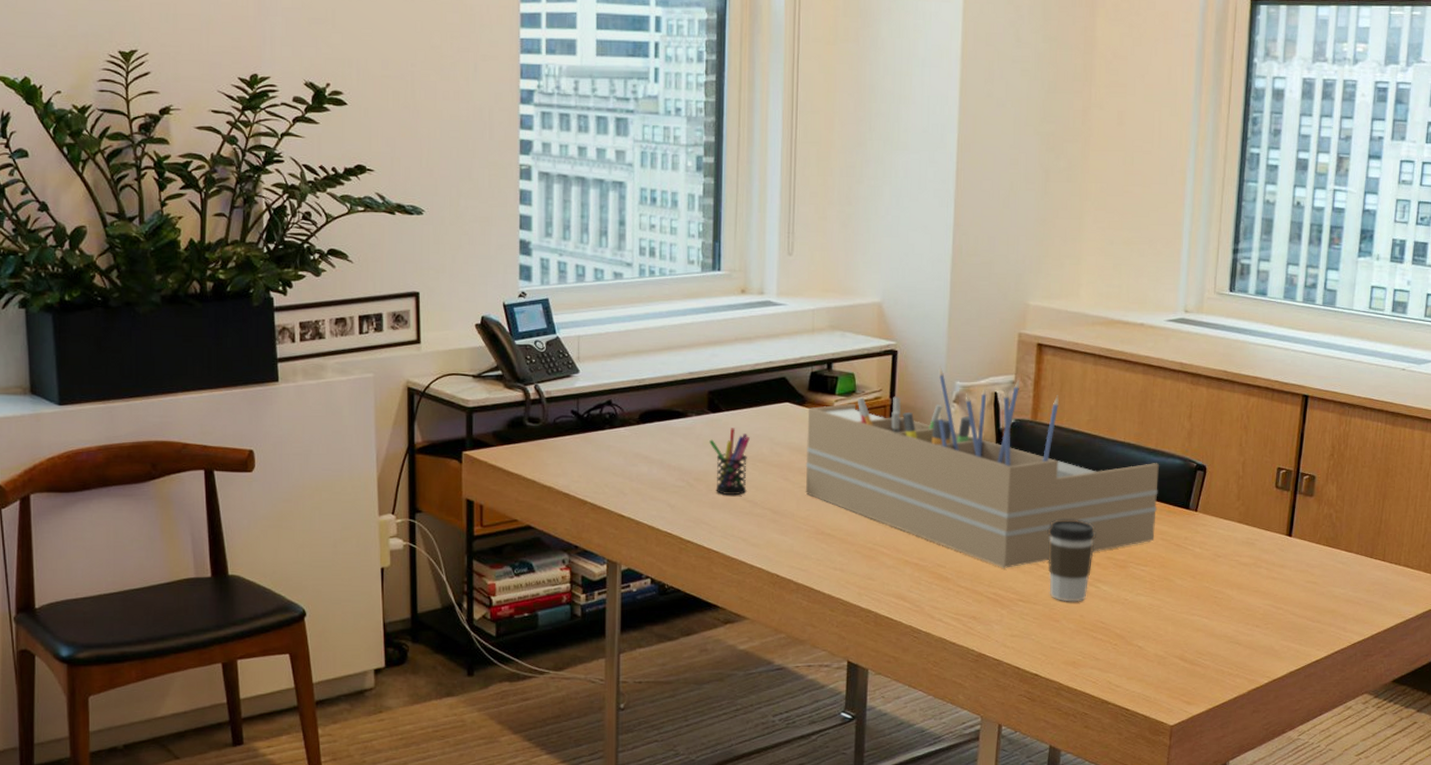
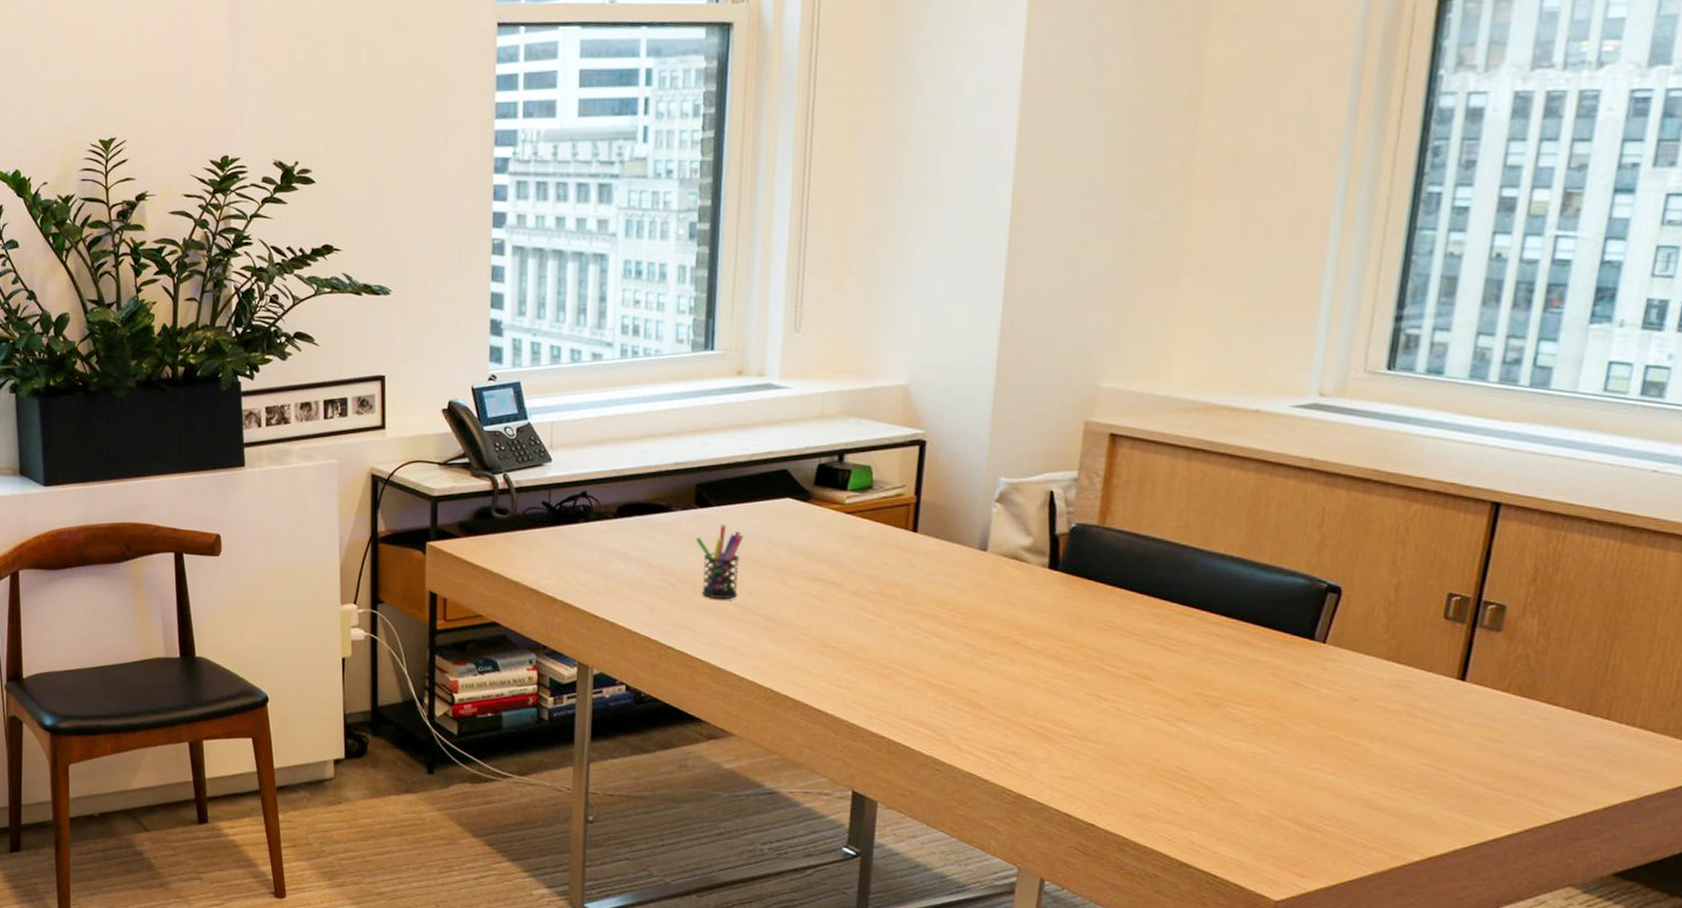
desk organizer: present [805,366,1159,568] -> none [808,459,1273,698]
coffee cup: present [1047,519,1096,602] -> none [1113,643,1181,744]

